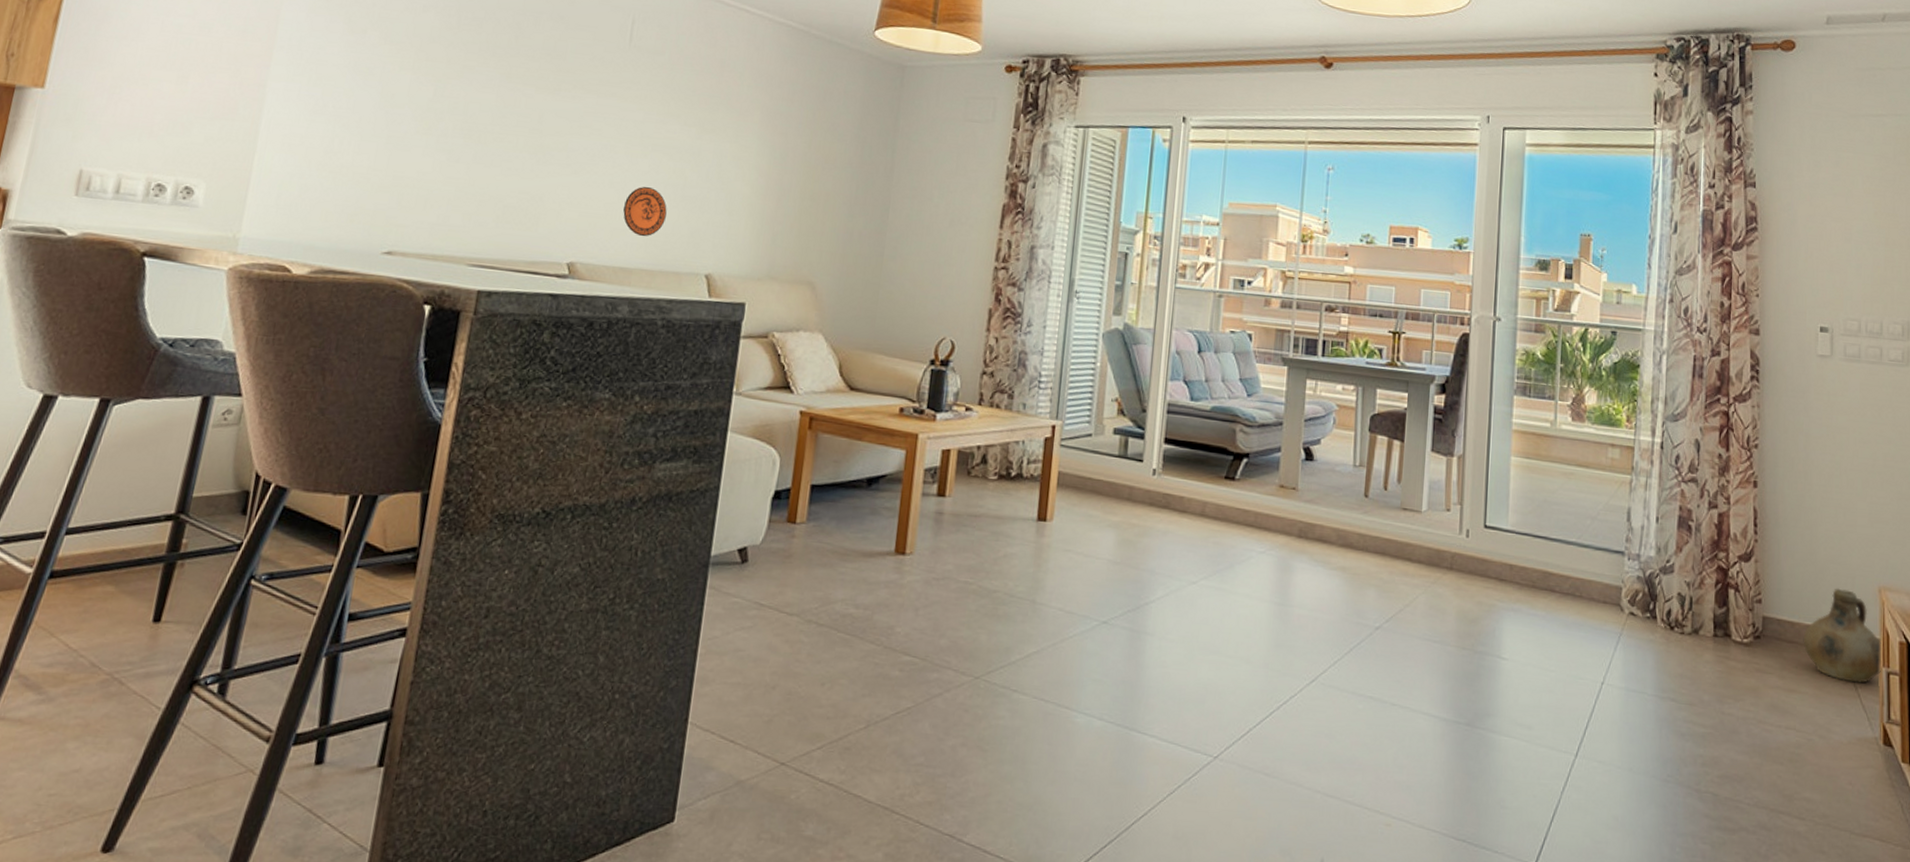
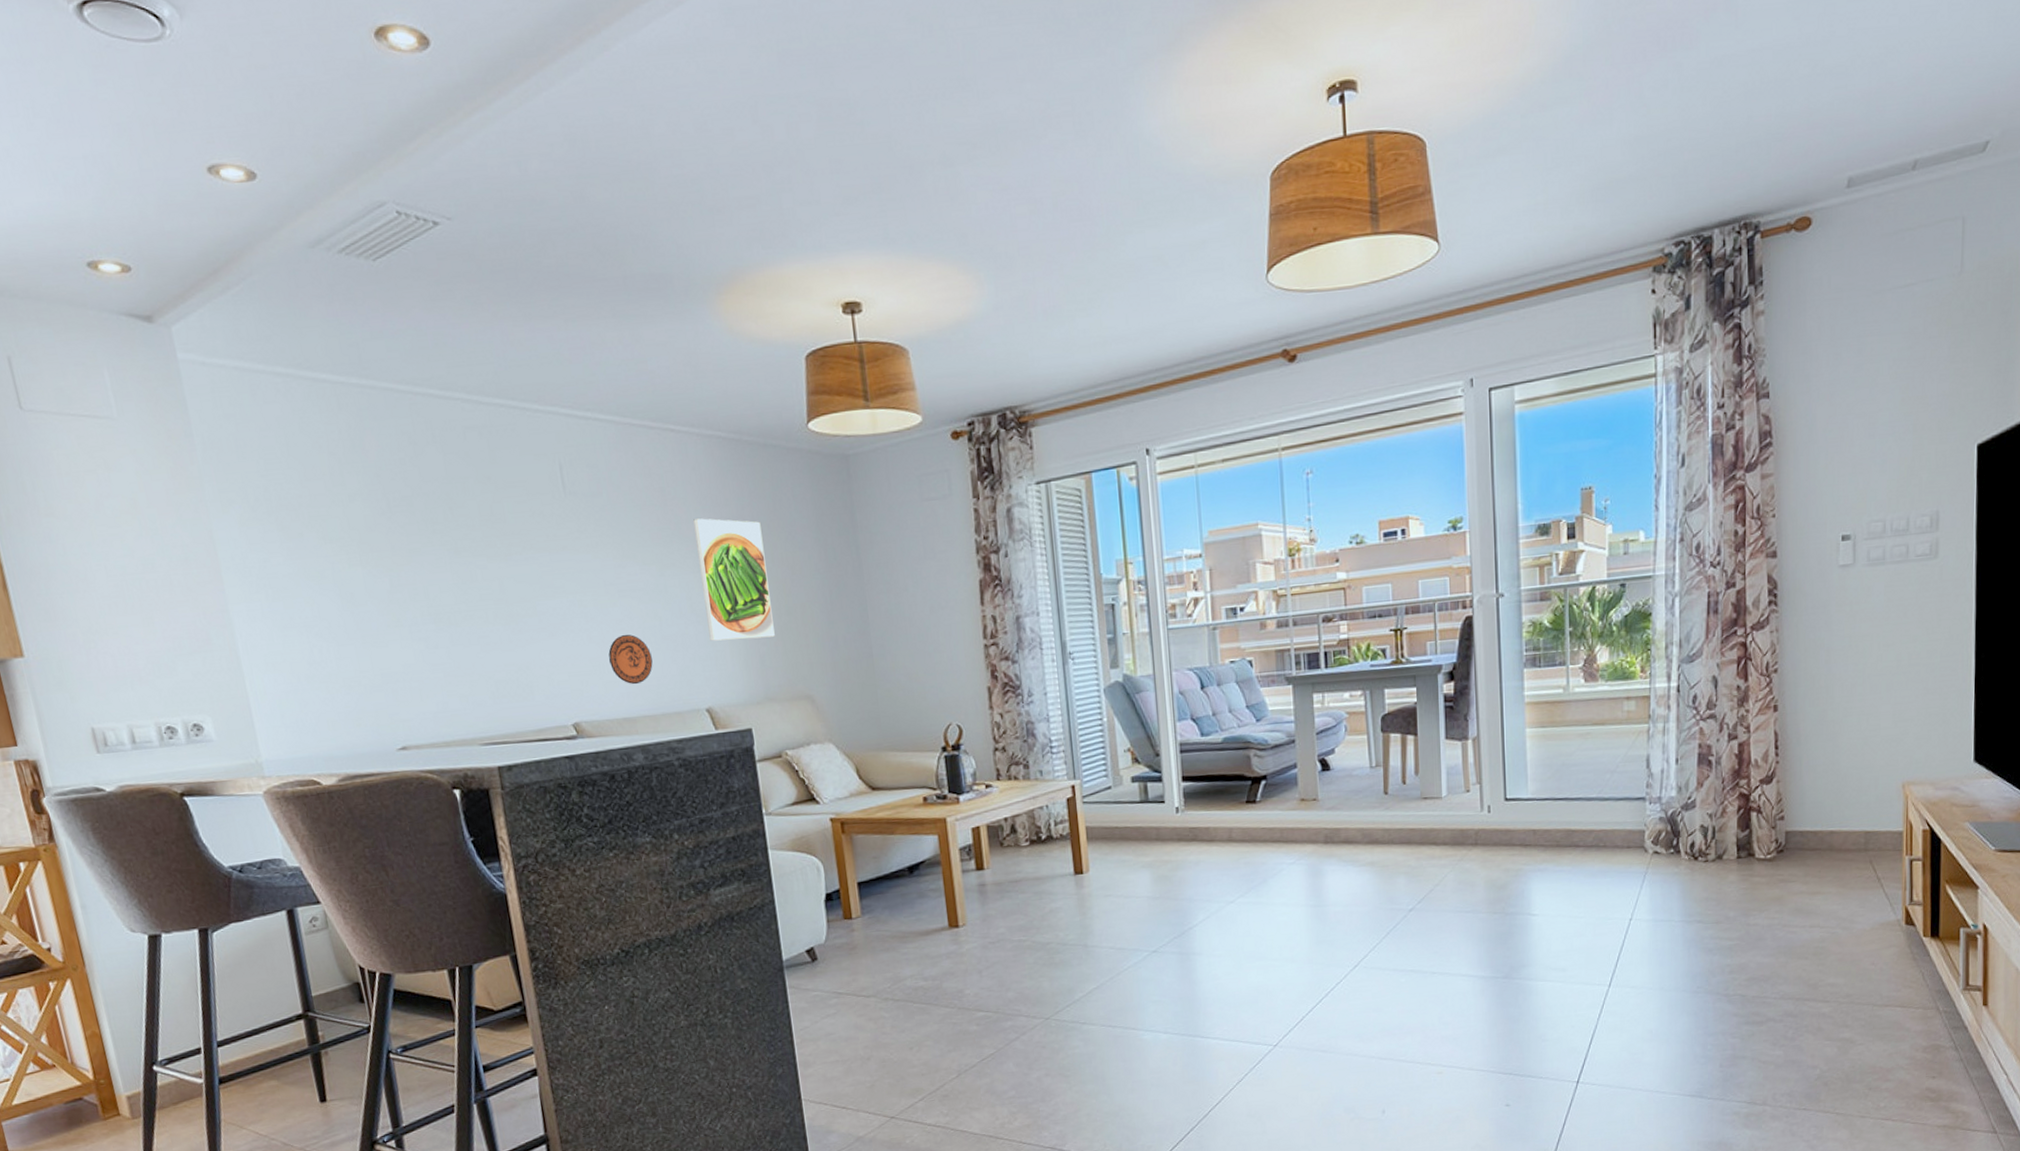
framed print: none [728,93,807,218] -> present [693,518,775,641]
ceramic jug: present [1803,588,1882,683] -> none [1826,791,1905,875]

